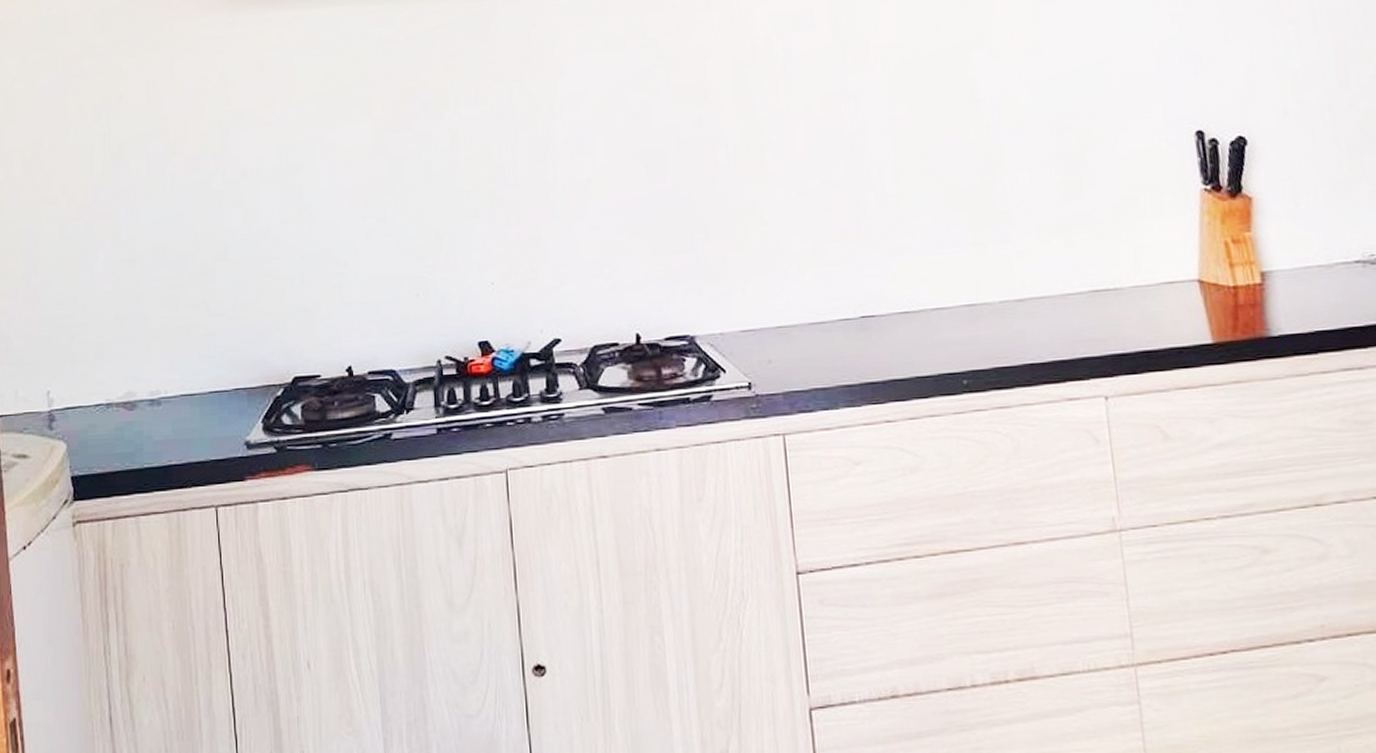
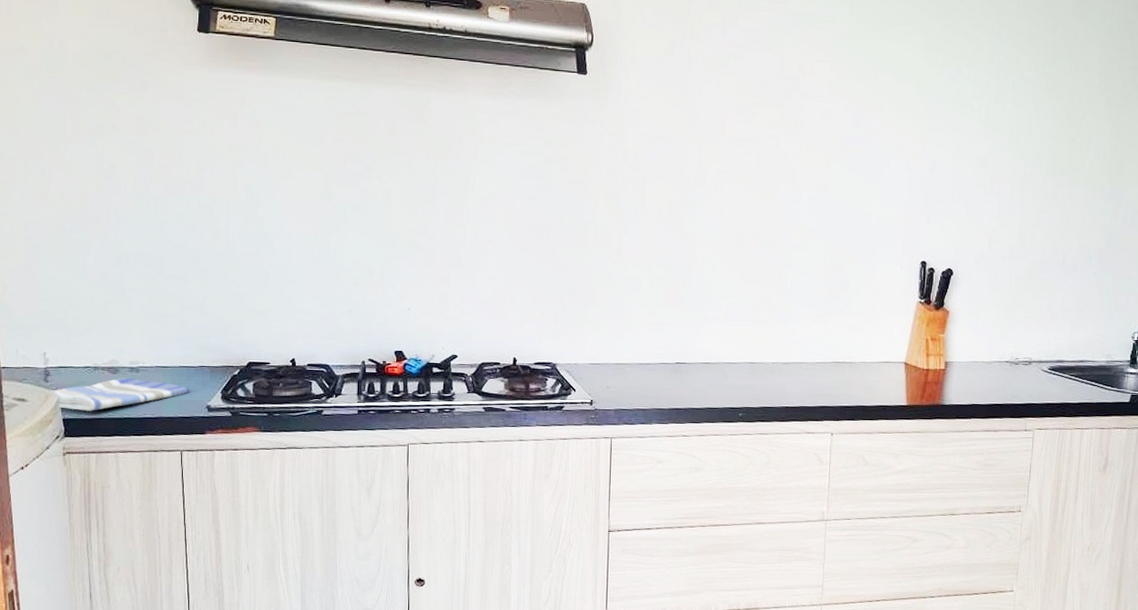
dish towel: none [56,414,223,464] -> present [51,378,190,411]

